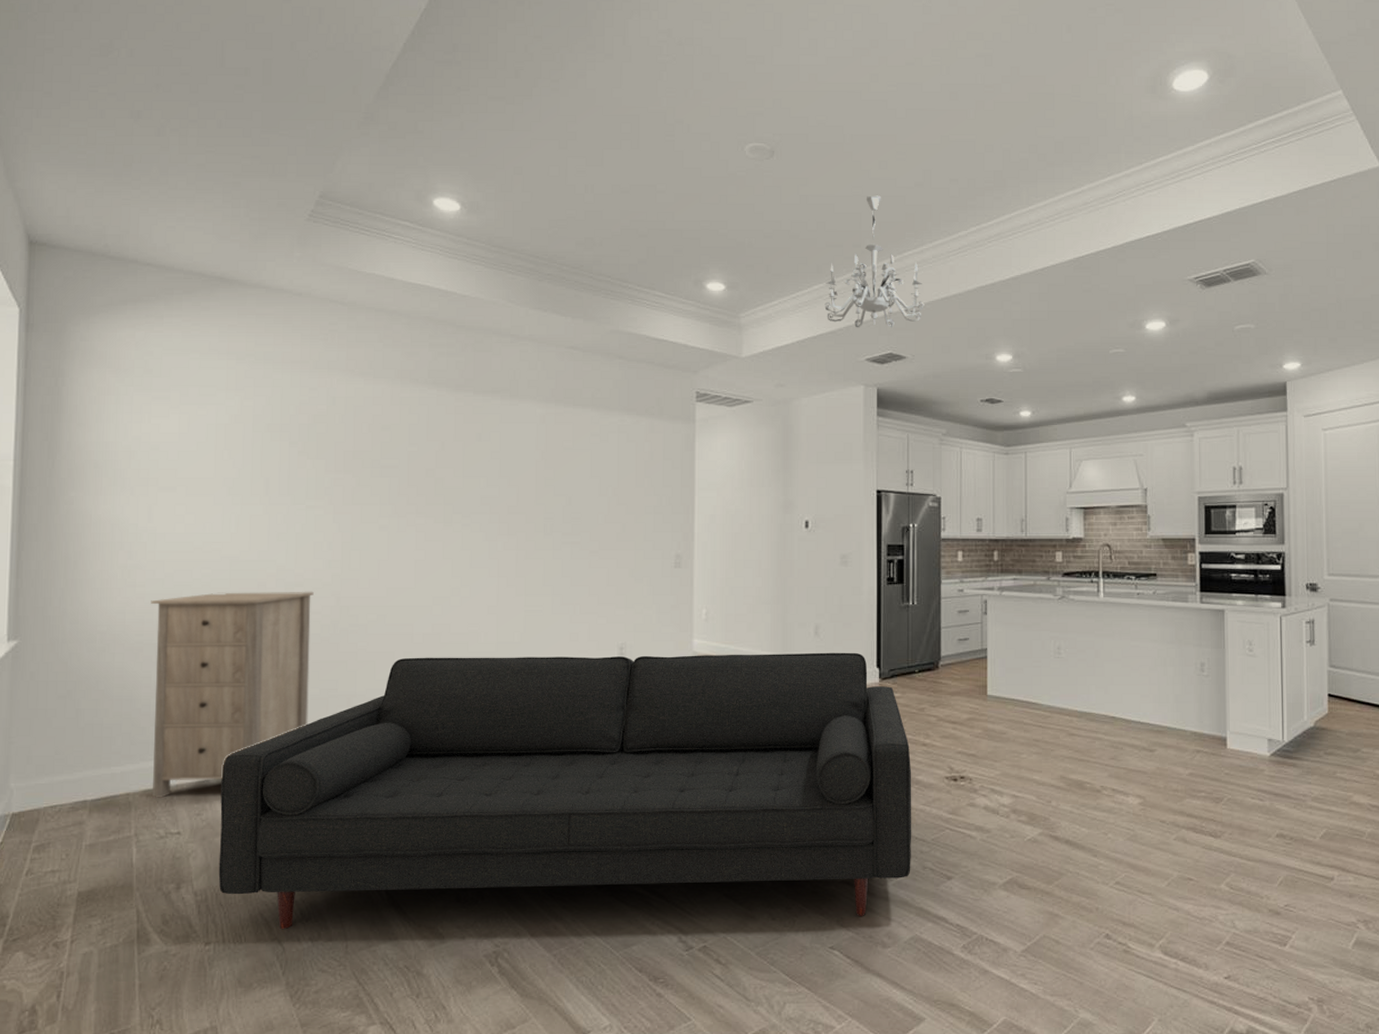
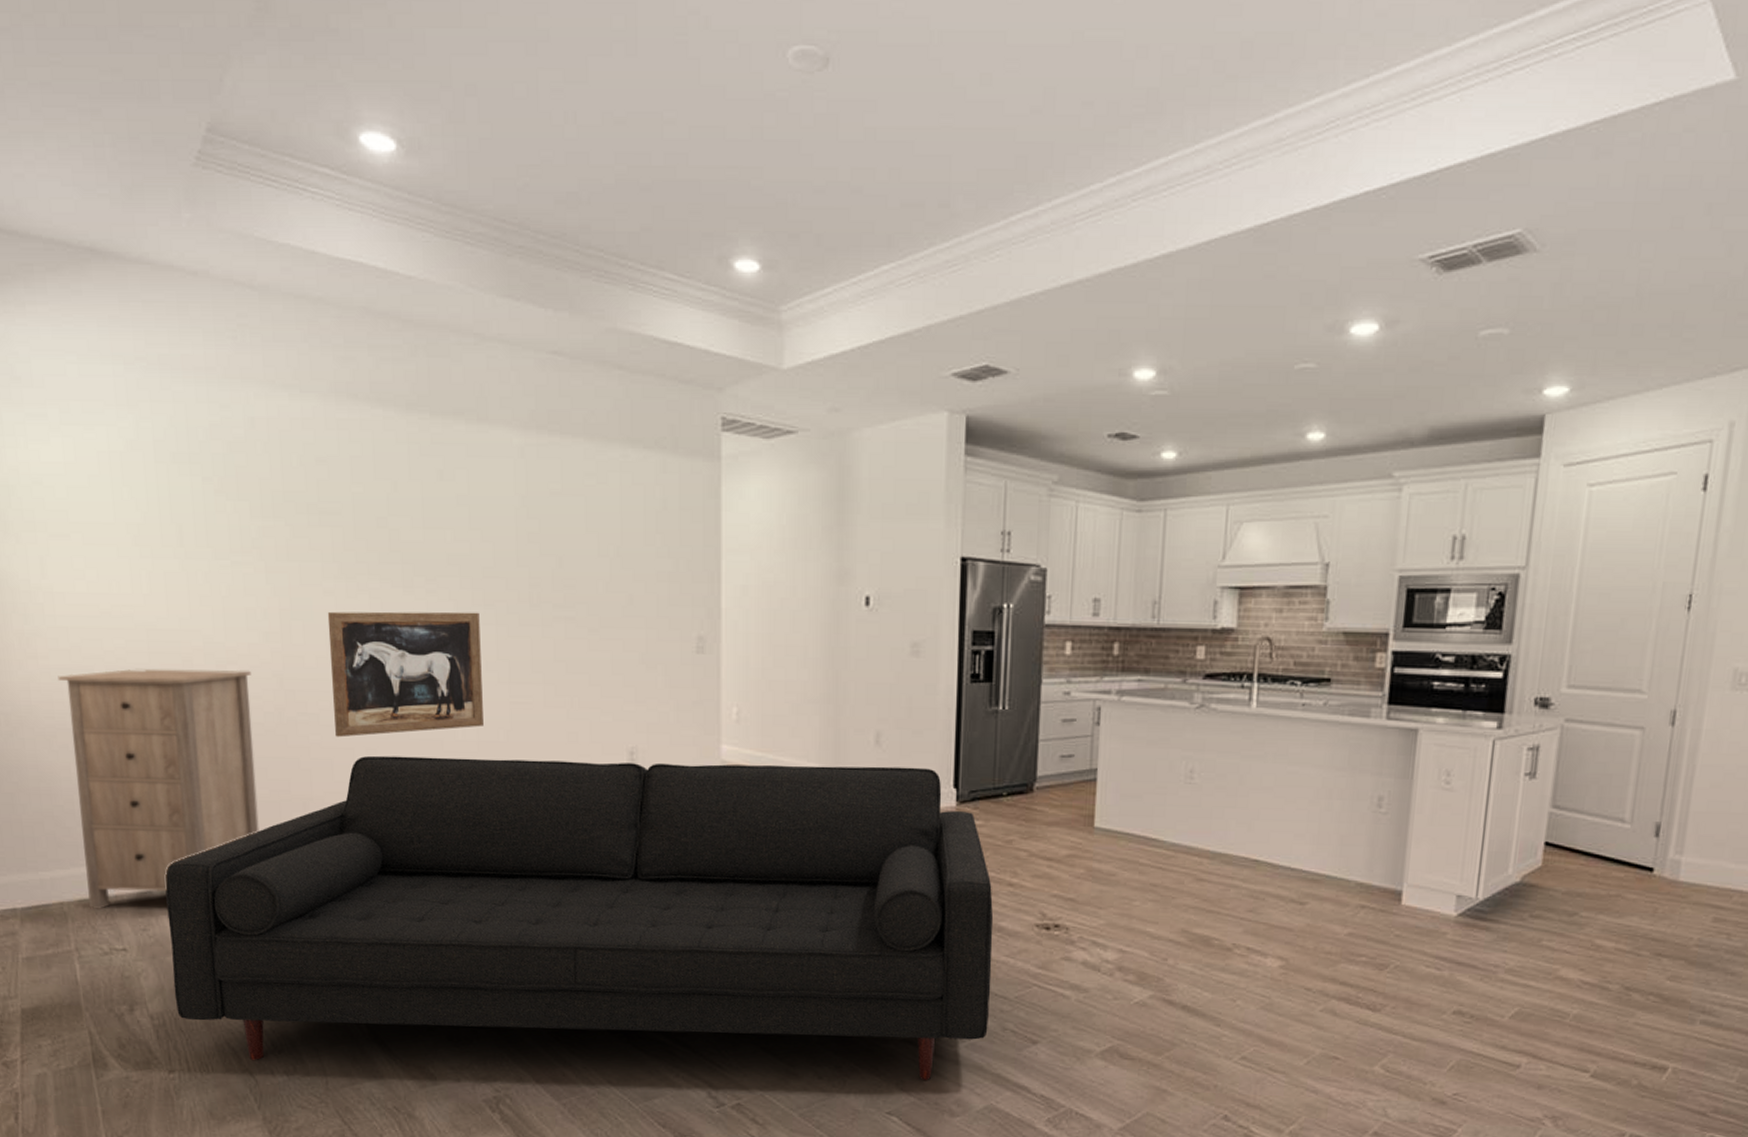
wall art: none [379,540,504,643] -> present [327,611,484,738]
chandelier: present [824,195,924,328] -> none [897,127,1037,329]

